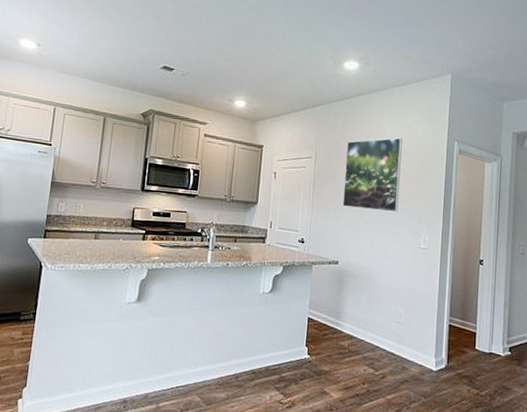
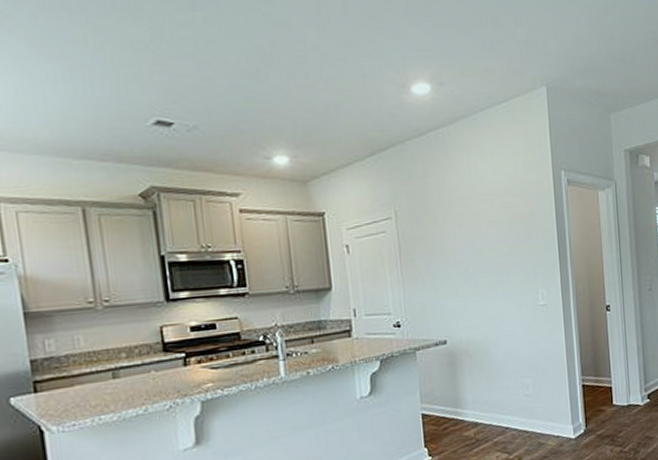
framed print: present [342,137,402,212] -> none [433,175,508,273]

